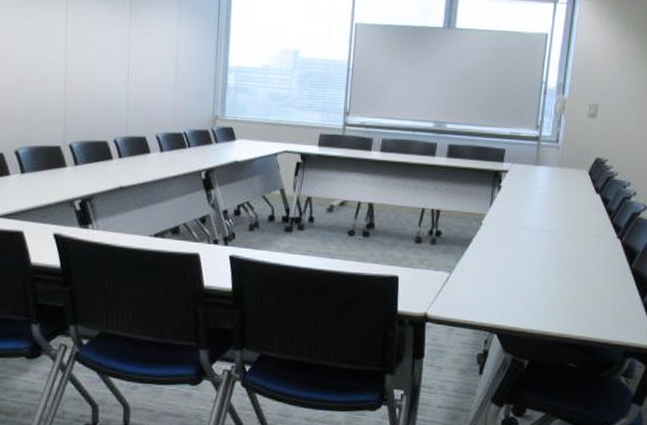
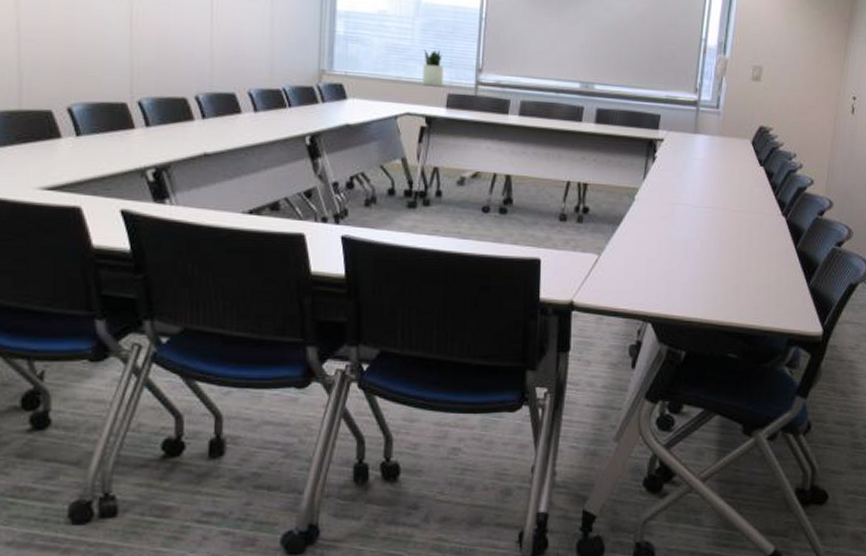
planter: none [297,97,317,129] -> present [421,50,444,87]

